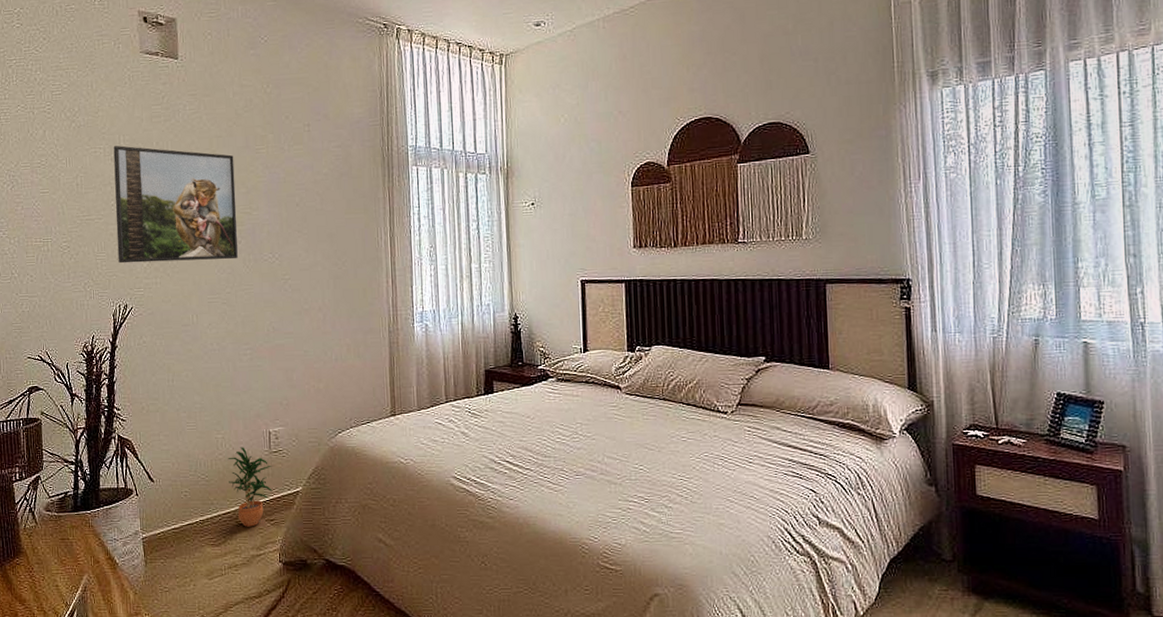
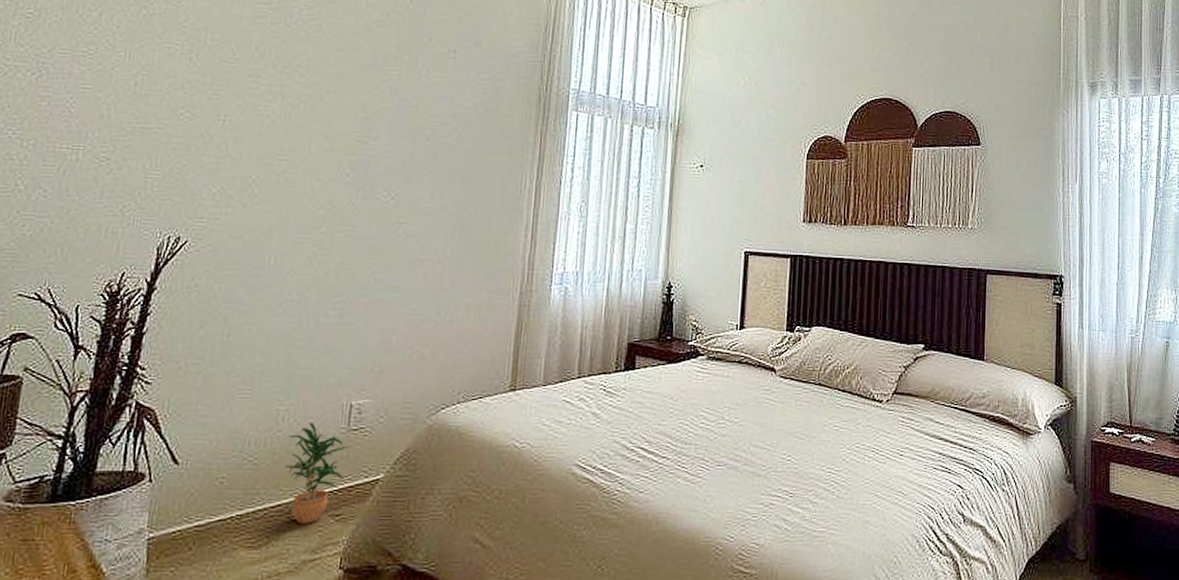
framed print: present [113,145,238,264] -> none [177,44,356,194]

